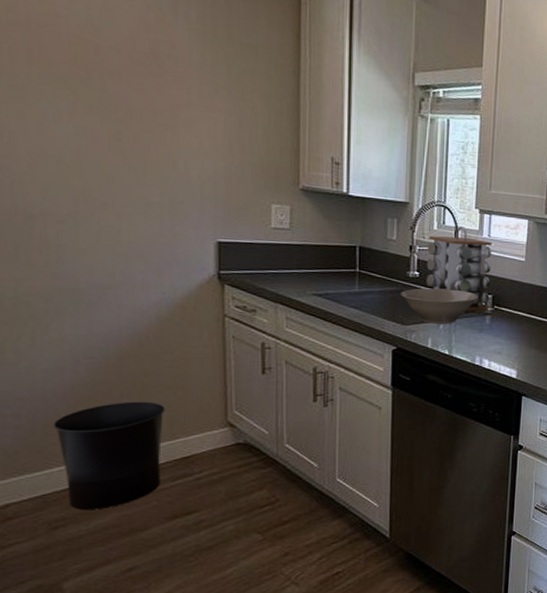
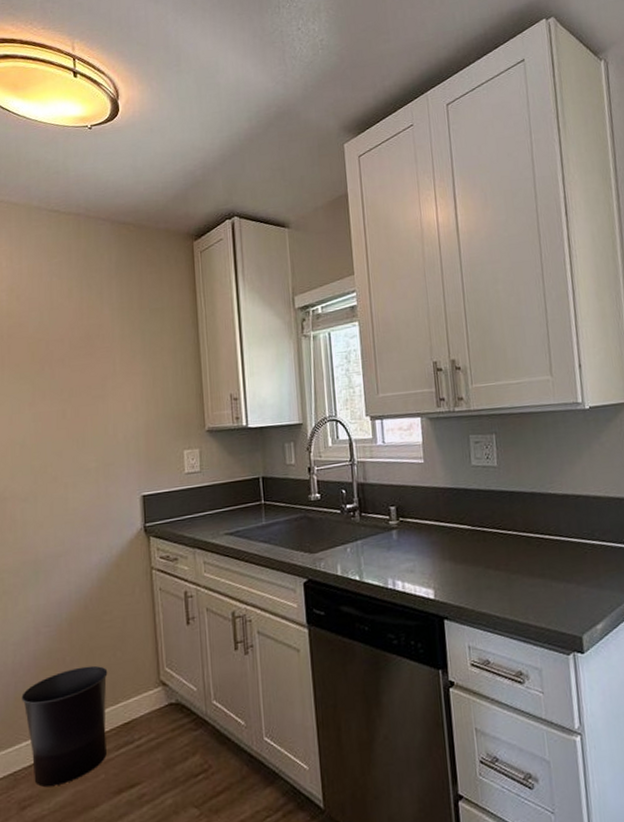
bowl: present [401,288,478,324] -> none [305,506,382,548]
spice rack: present [426,226,492,313] -> none [324,437,394,531]

